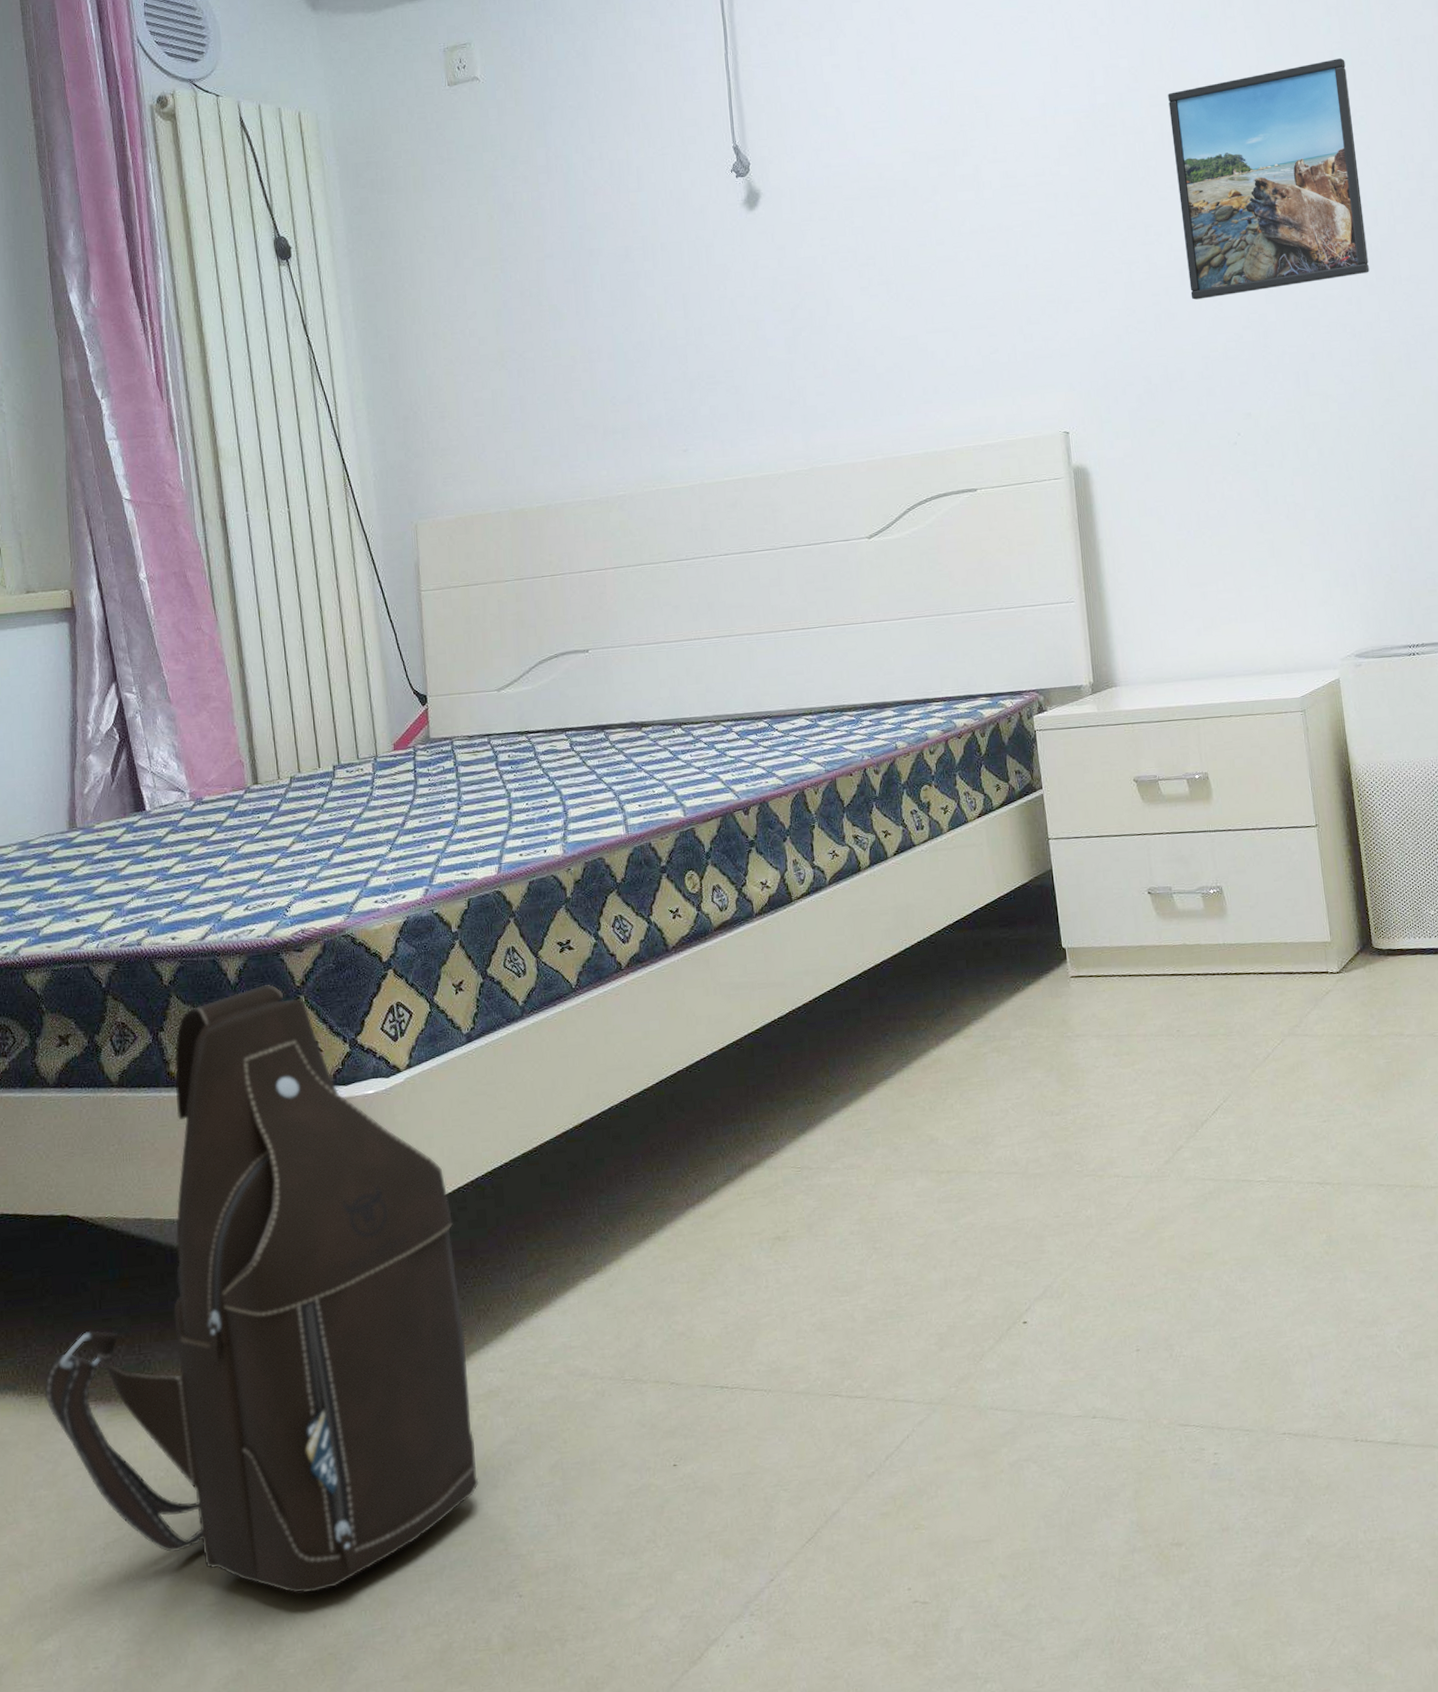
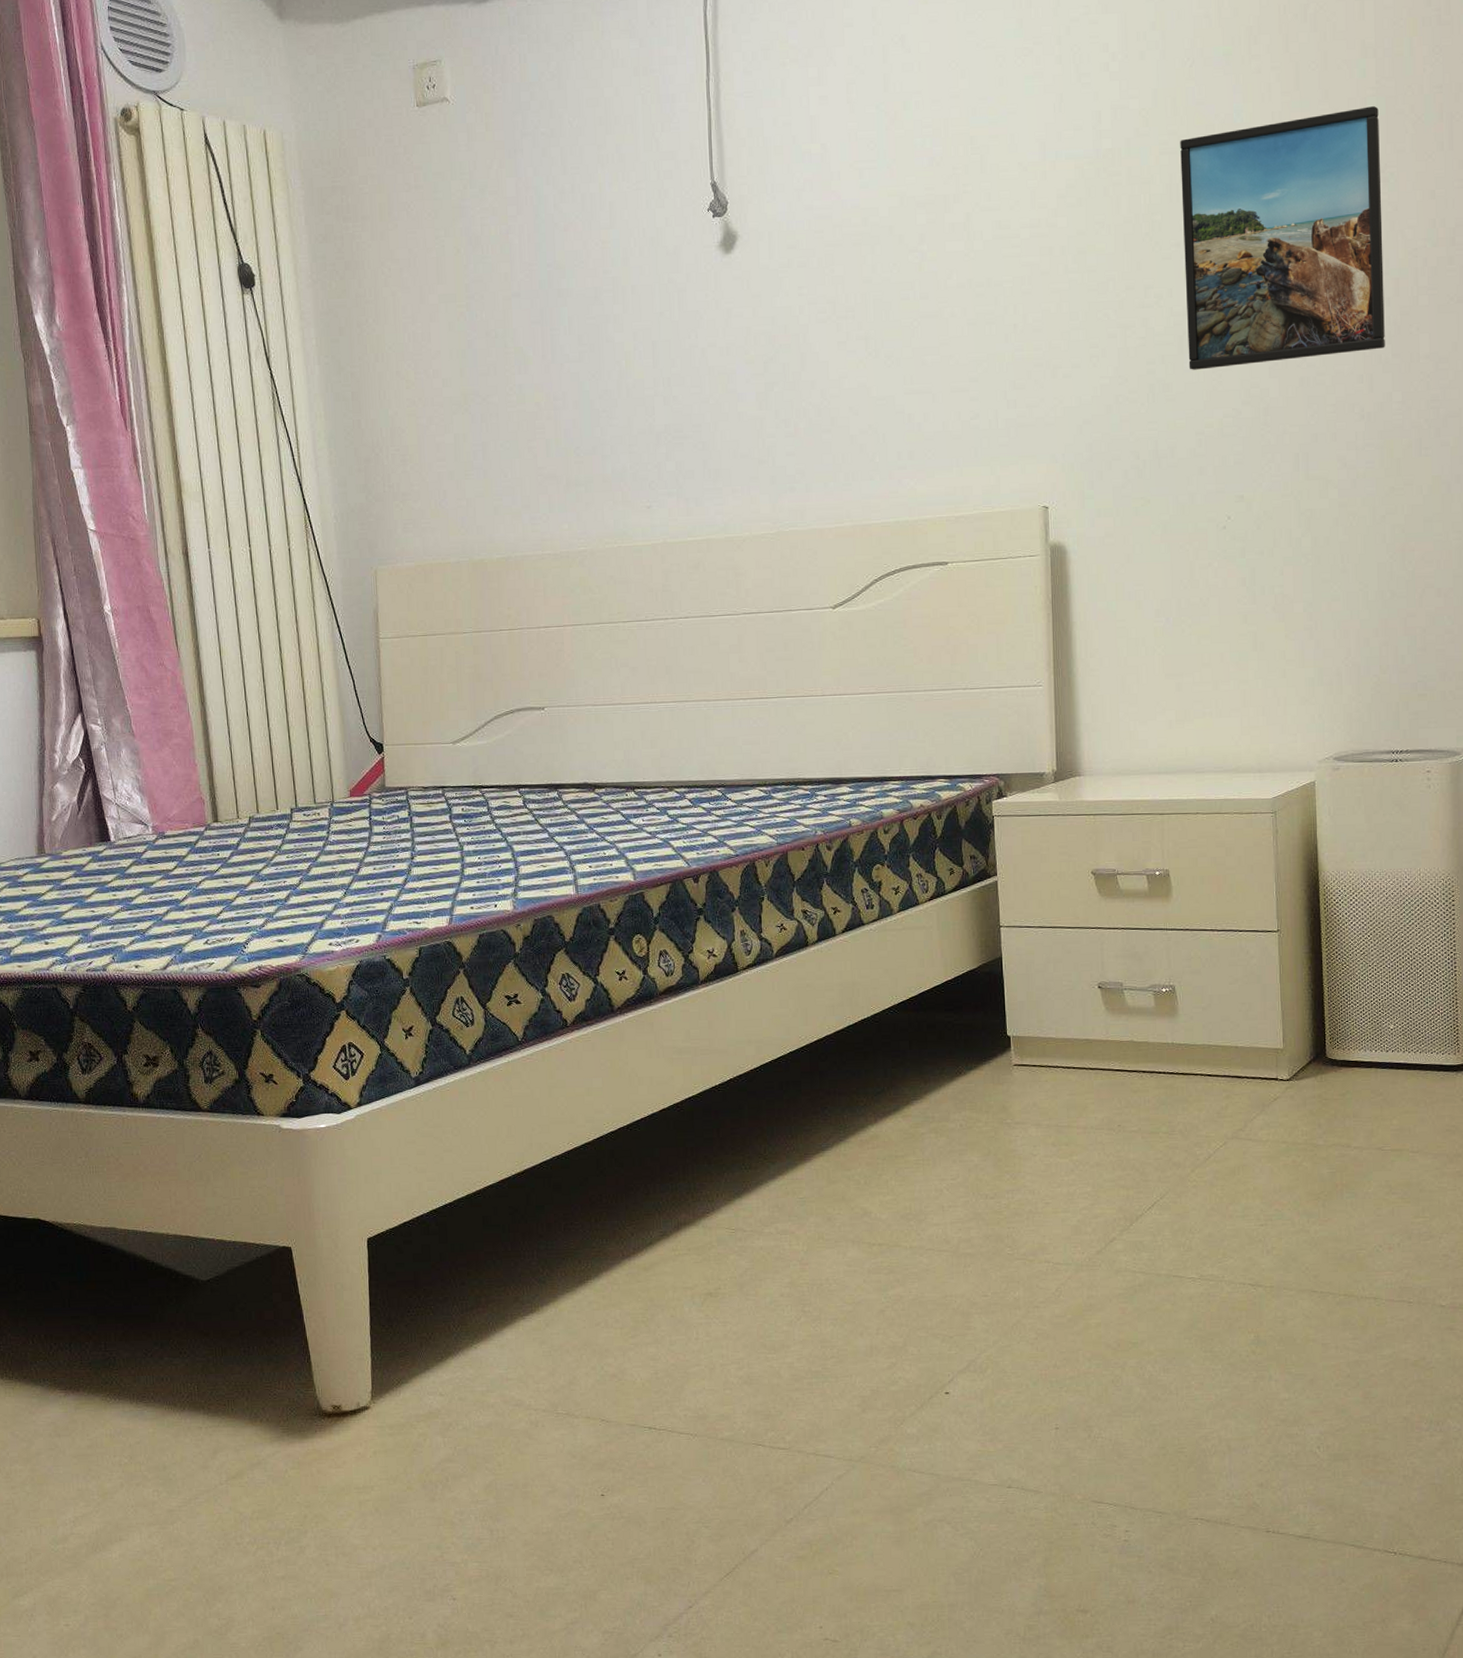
shoulder bag: present [44,984,479,1594] -> none [18,1017,418,1578]

